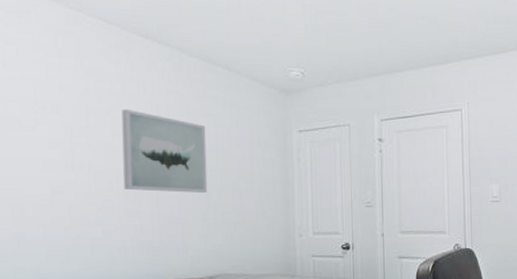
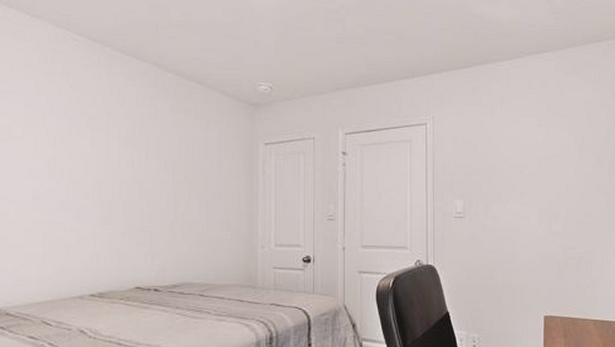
wall art: present [121,108,208,194] -> none [99,121,177,203]

